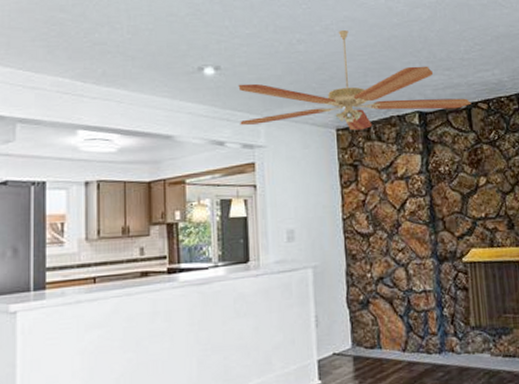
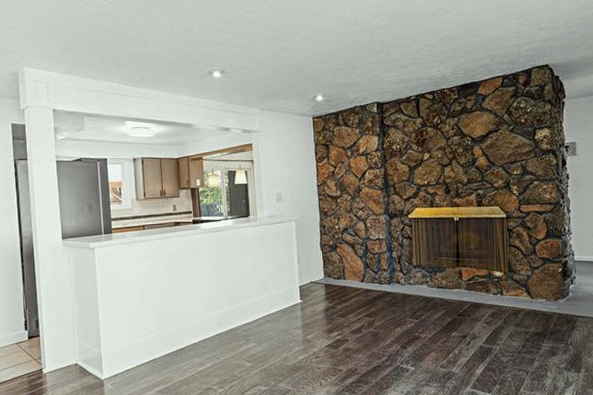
ceiling fan: present [238,30,472,131] -> none [238,38,420,118]

